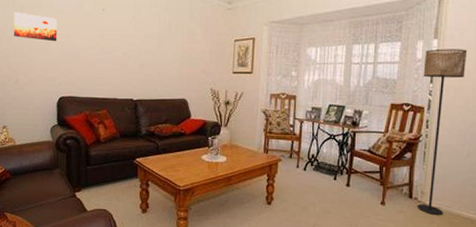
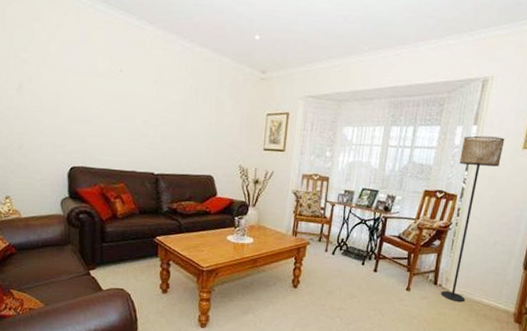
wall art: present [13,12,58,42] -> none [14,66,68,104]

